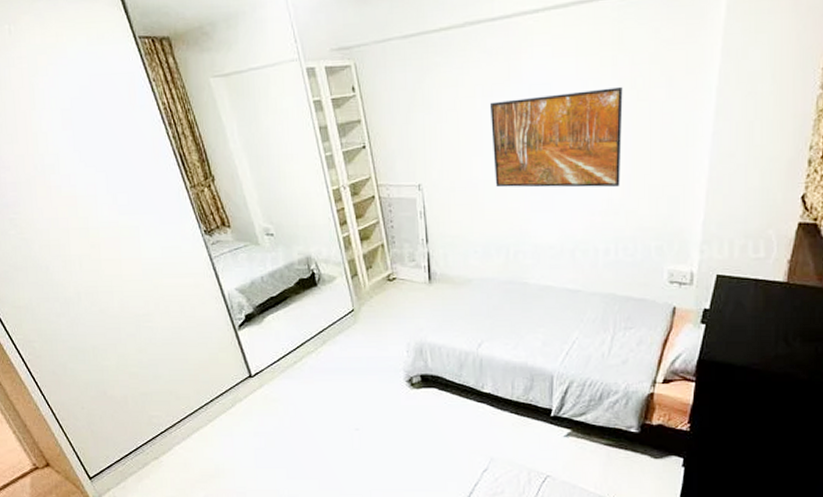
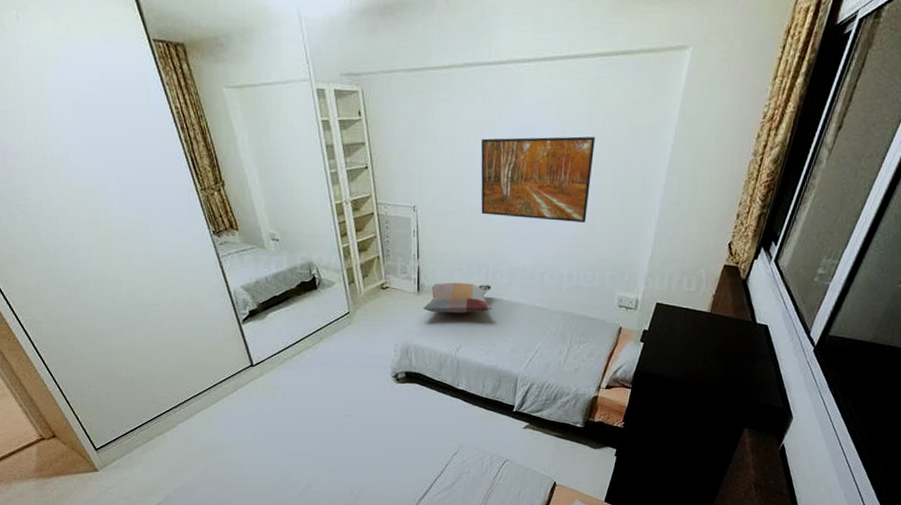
decorative pillow: none [436,267,516,304] -> present [423,282,492,314]

